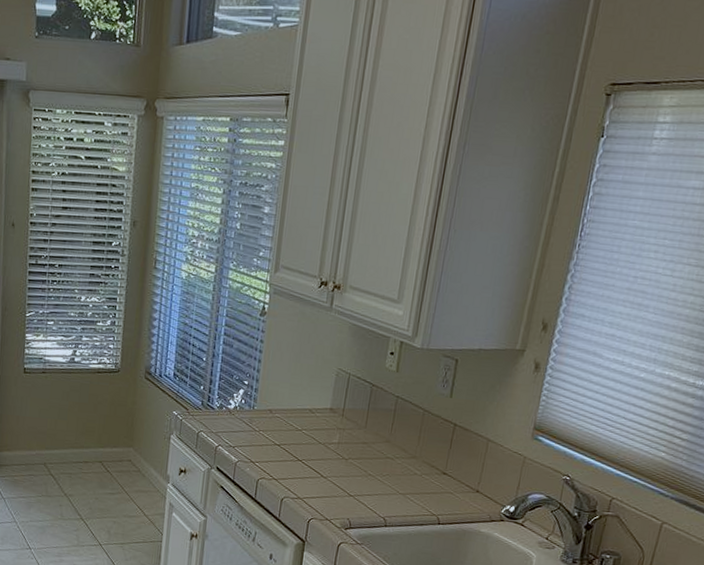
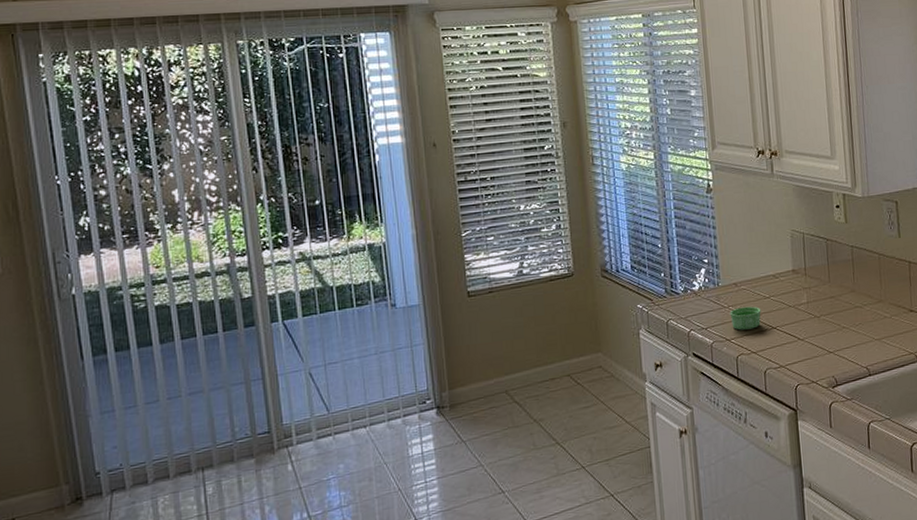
ramekin: none [259,433,291,457] -> present [730,306,761,330]

